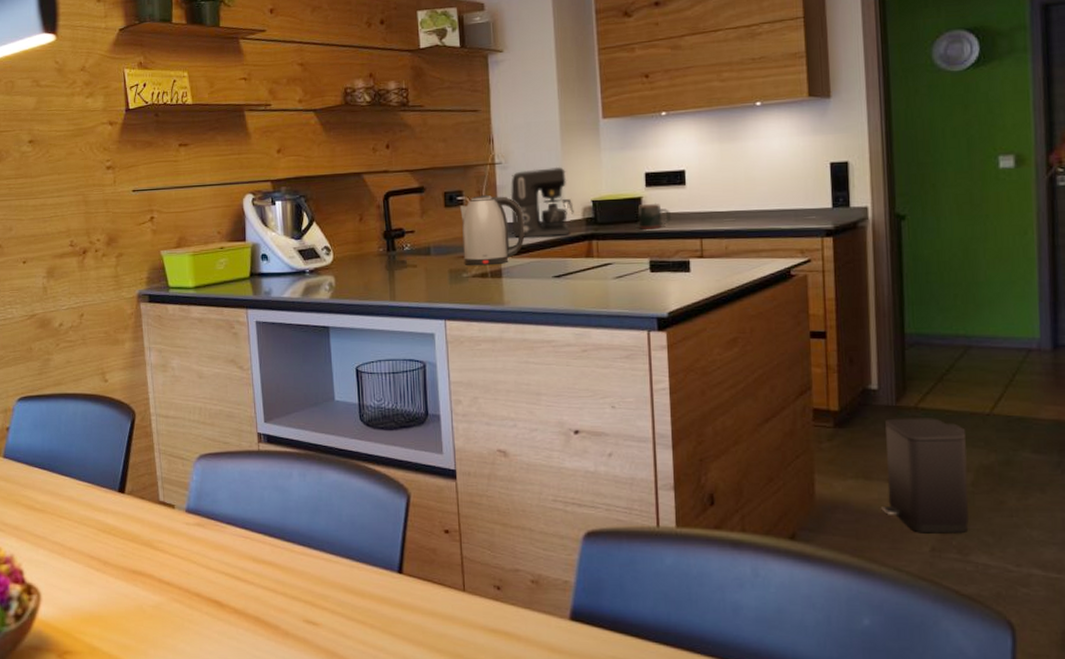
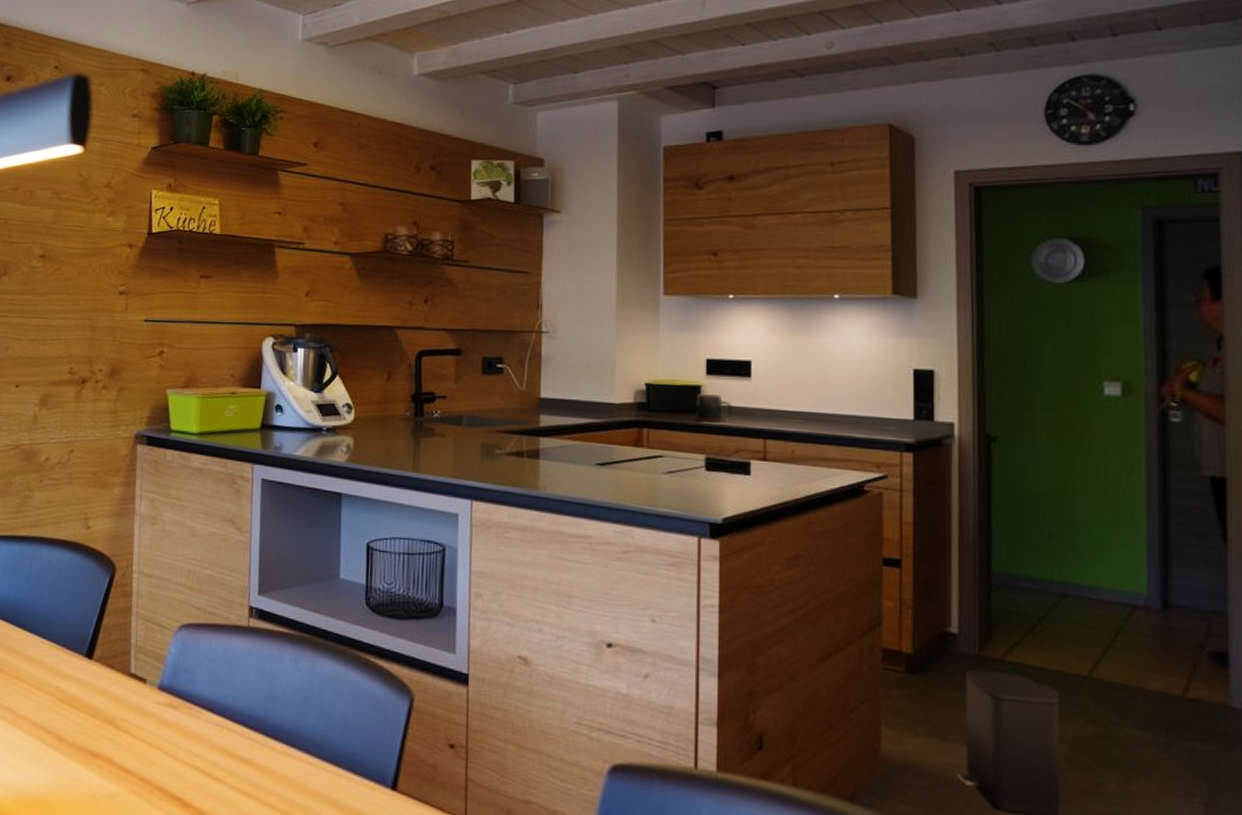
kettle: present [459,194,525,266] -> none [498,364,569,444]
coffee maker: present [510,166,574,238] -> none [555,342,625,419]

